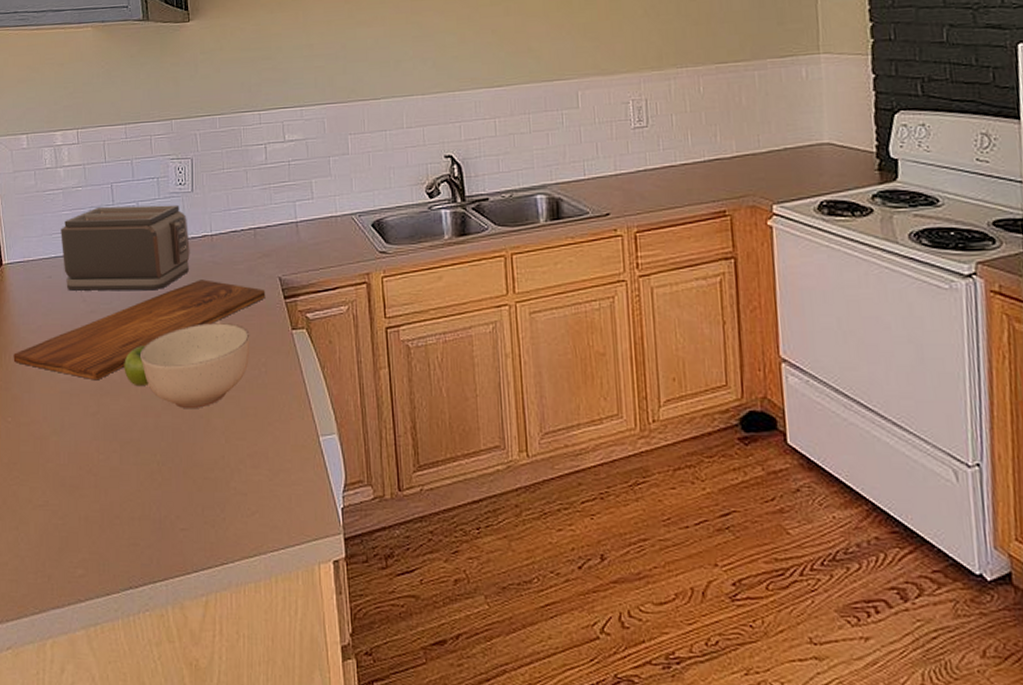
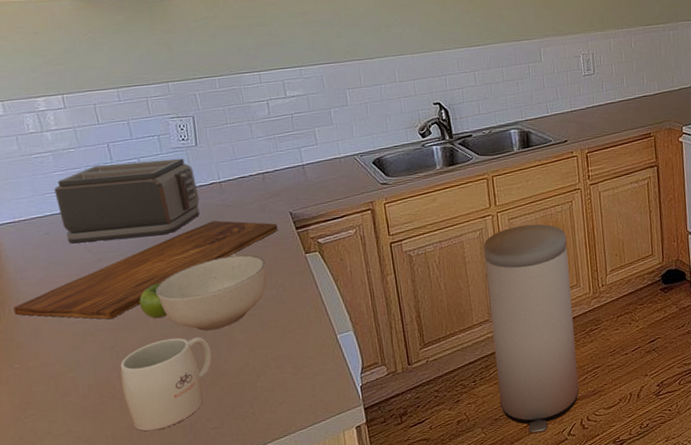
mug: none [99,412,187,520] -> present [120,337,212,432]
pedal bin: none [496,323,618,621] -> present [483,224,580,434]

